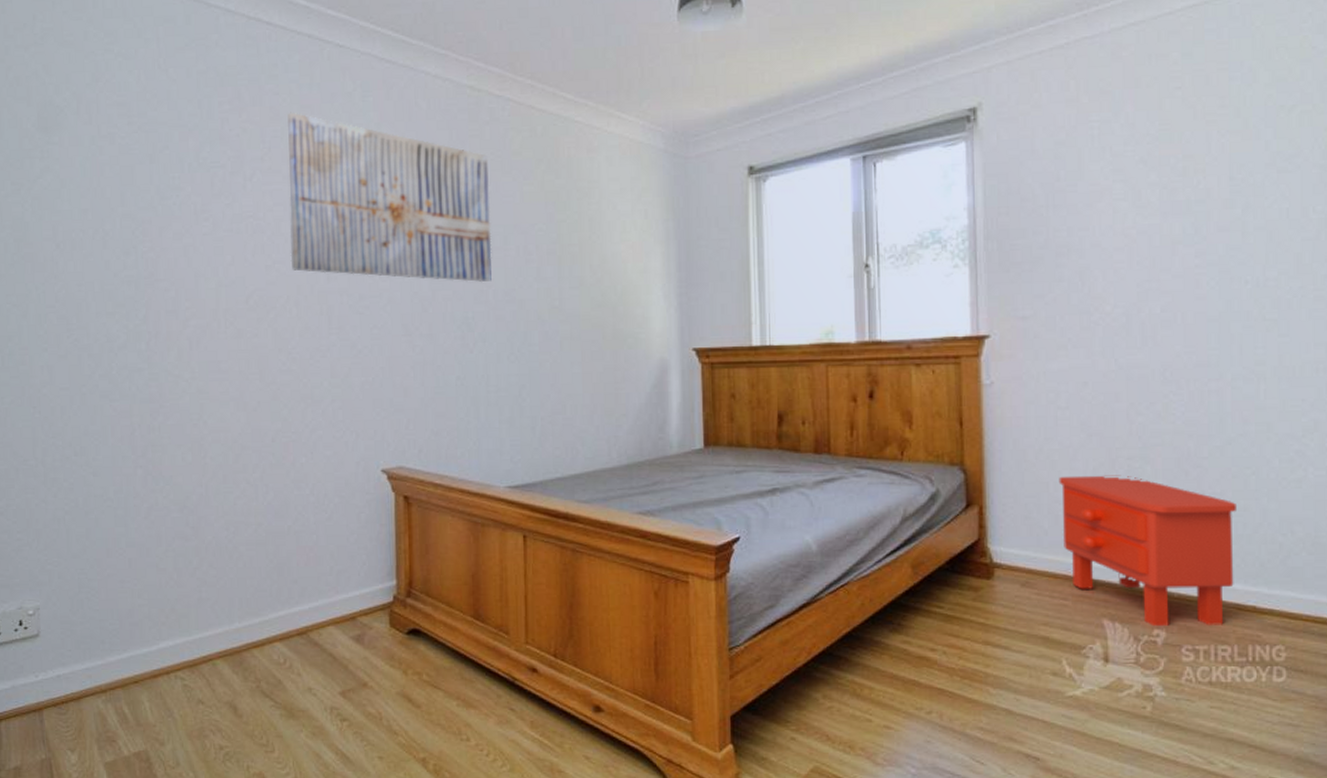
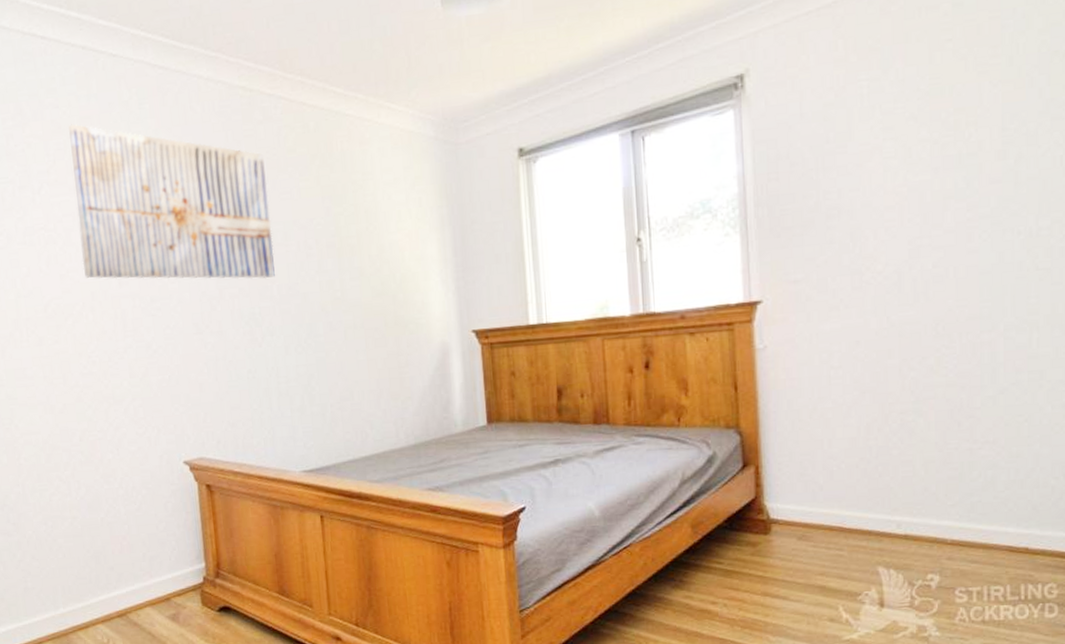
nightstand: present [1058,475,1236,627] -> none [832,429,1009,572]

